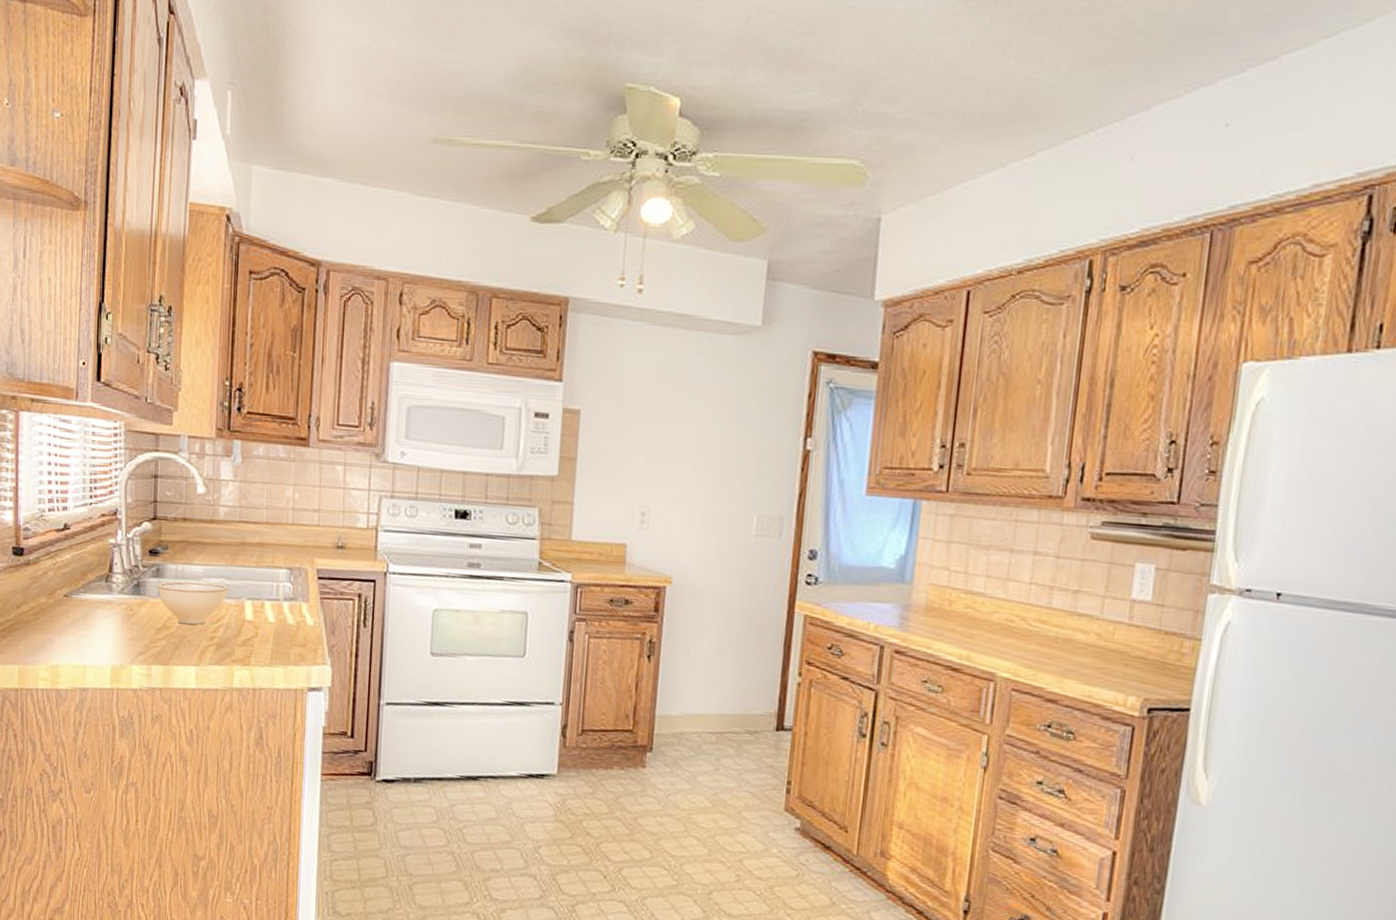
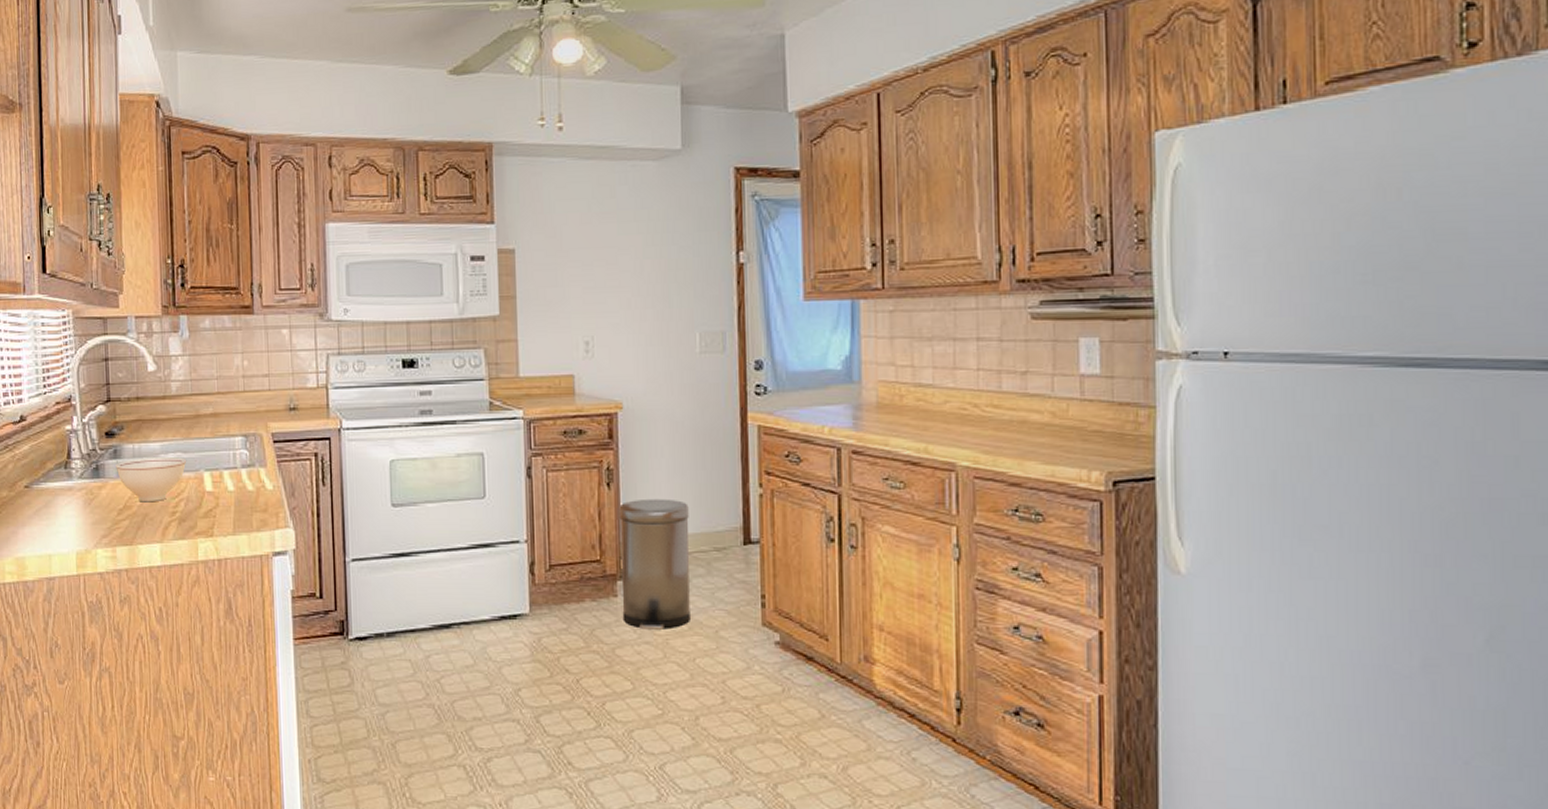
pedal bin: none [648,675,726,805] -> present [619,498,690,630]

